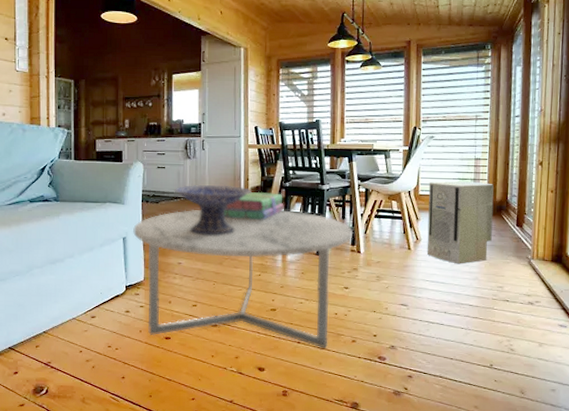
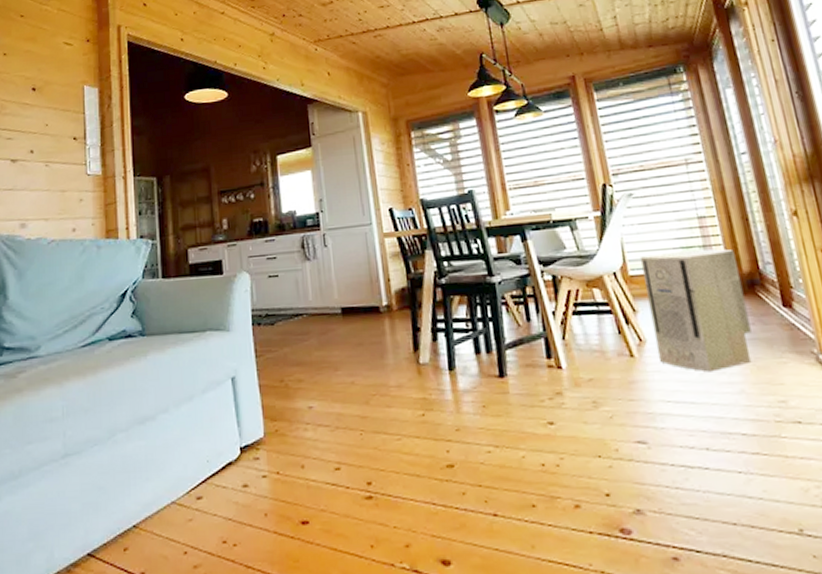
coffee table: present [133,210,354,348] -> none [244,316,547,522]
decorative bowl: present [174,184,252,236] -> none [293,290,396,364]
stack of books: present [223,191,284,220] -> none [362,294,444,336]

